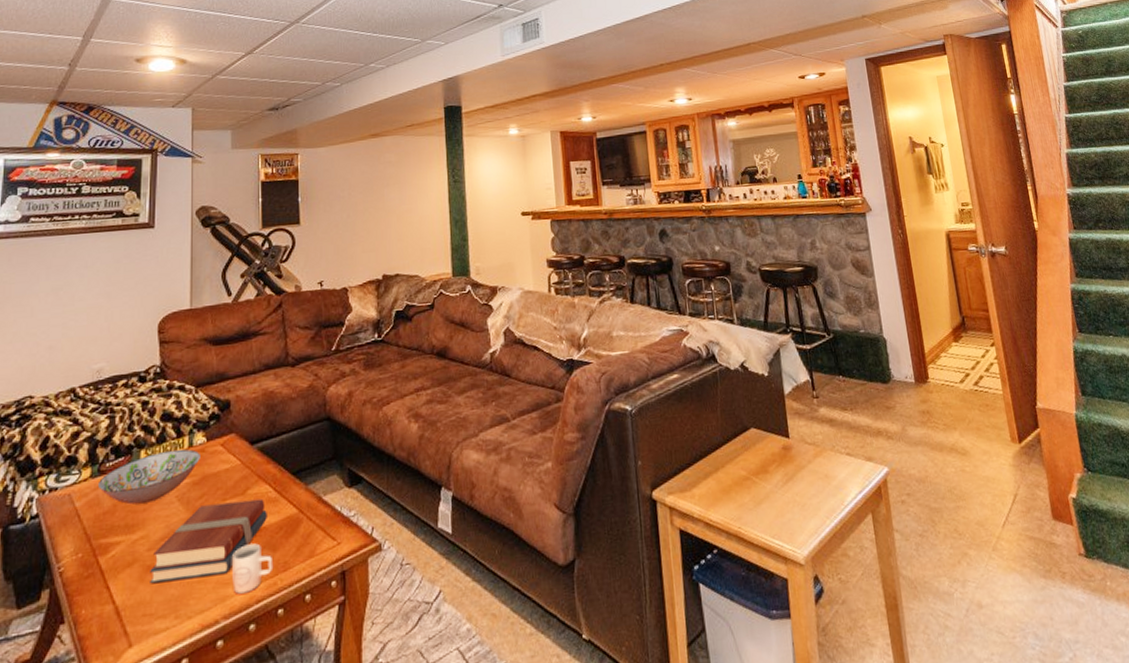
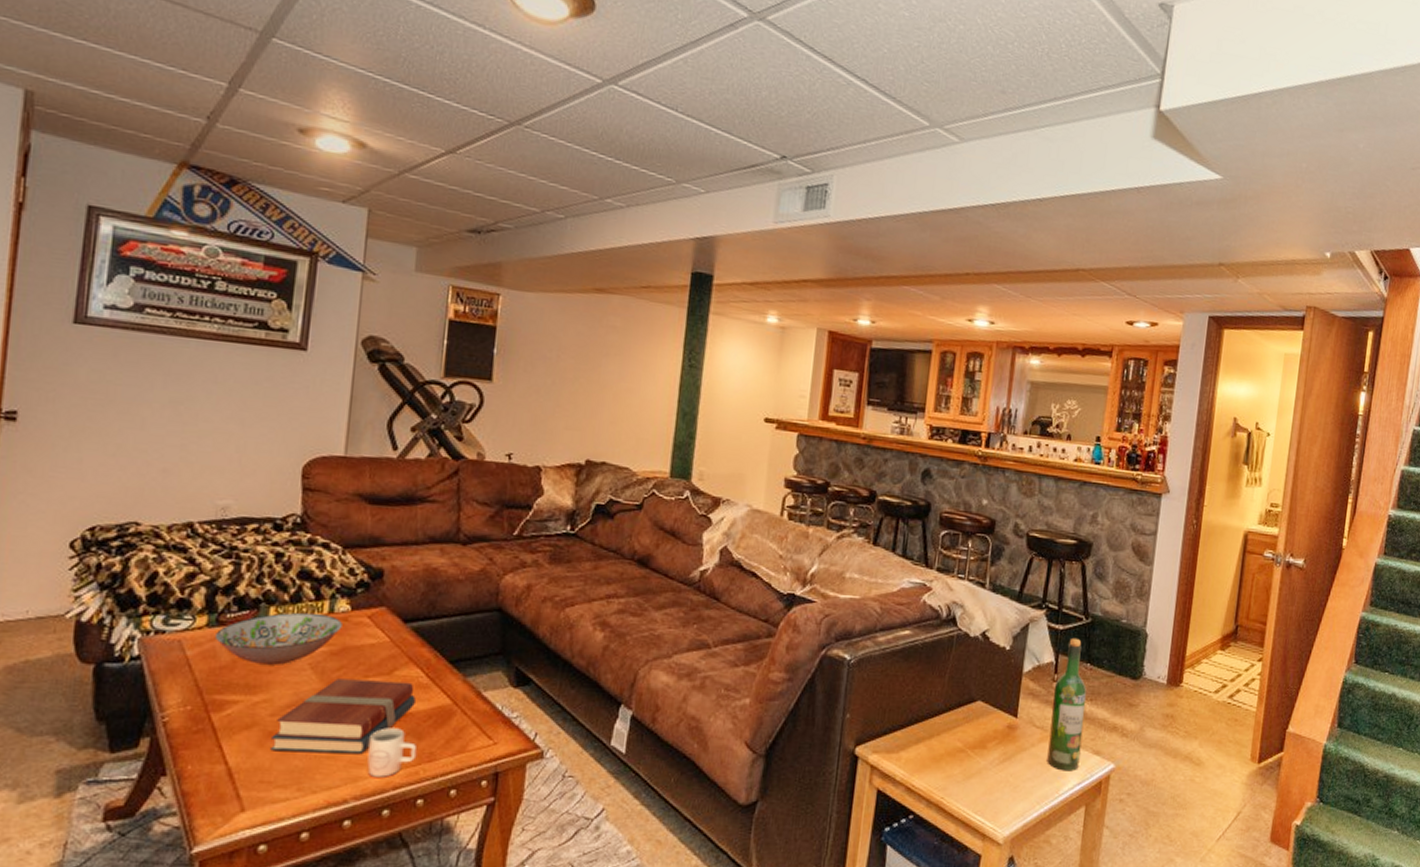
wine bottle: none [815,354,856,483] -> present [1047,637,1087,772]

